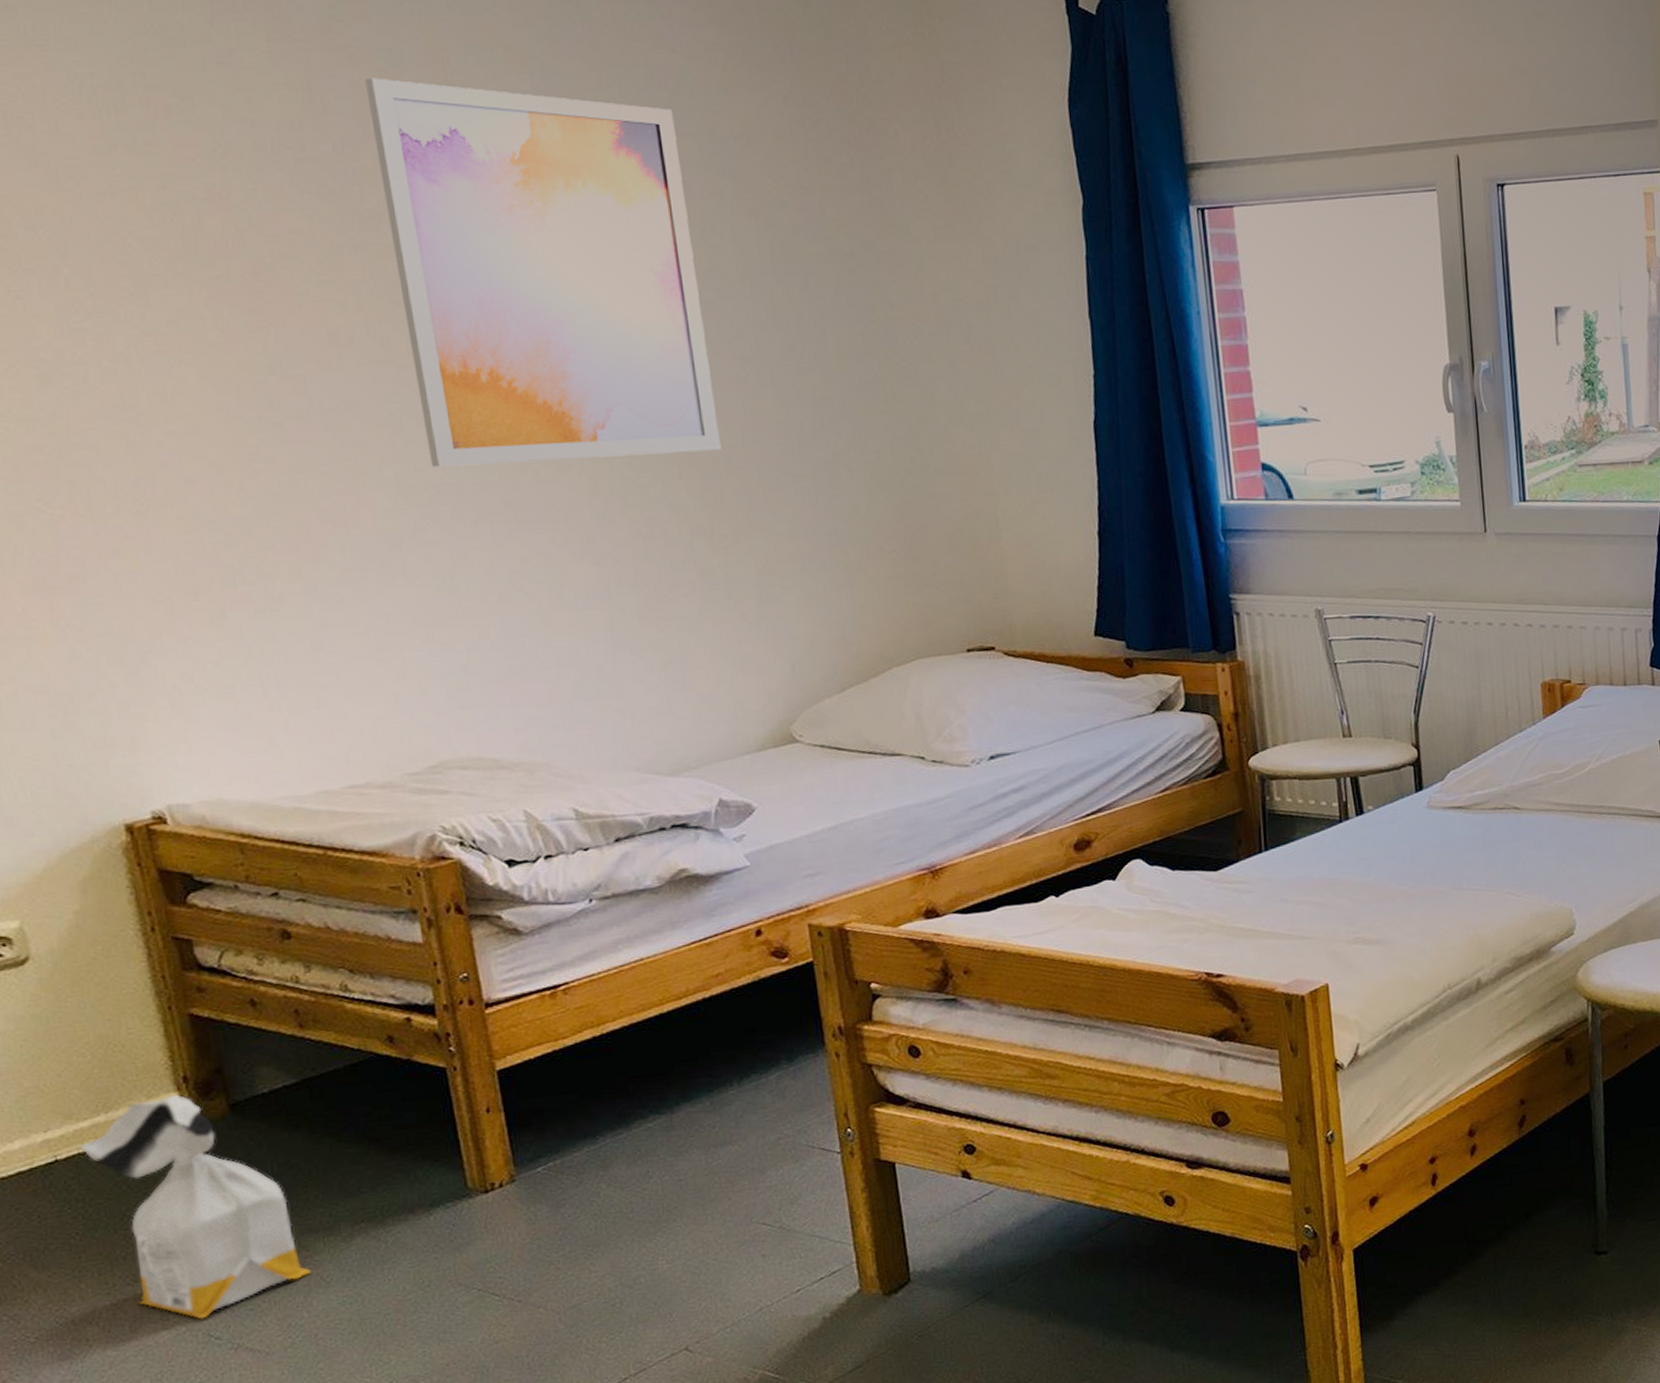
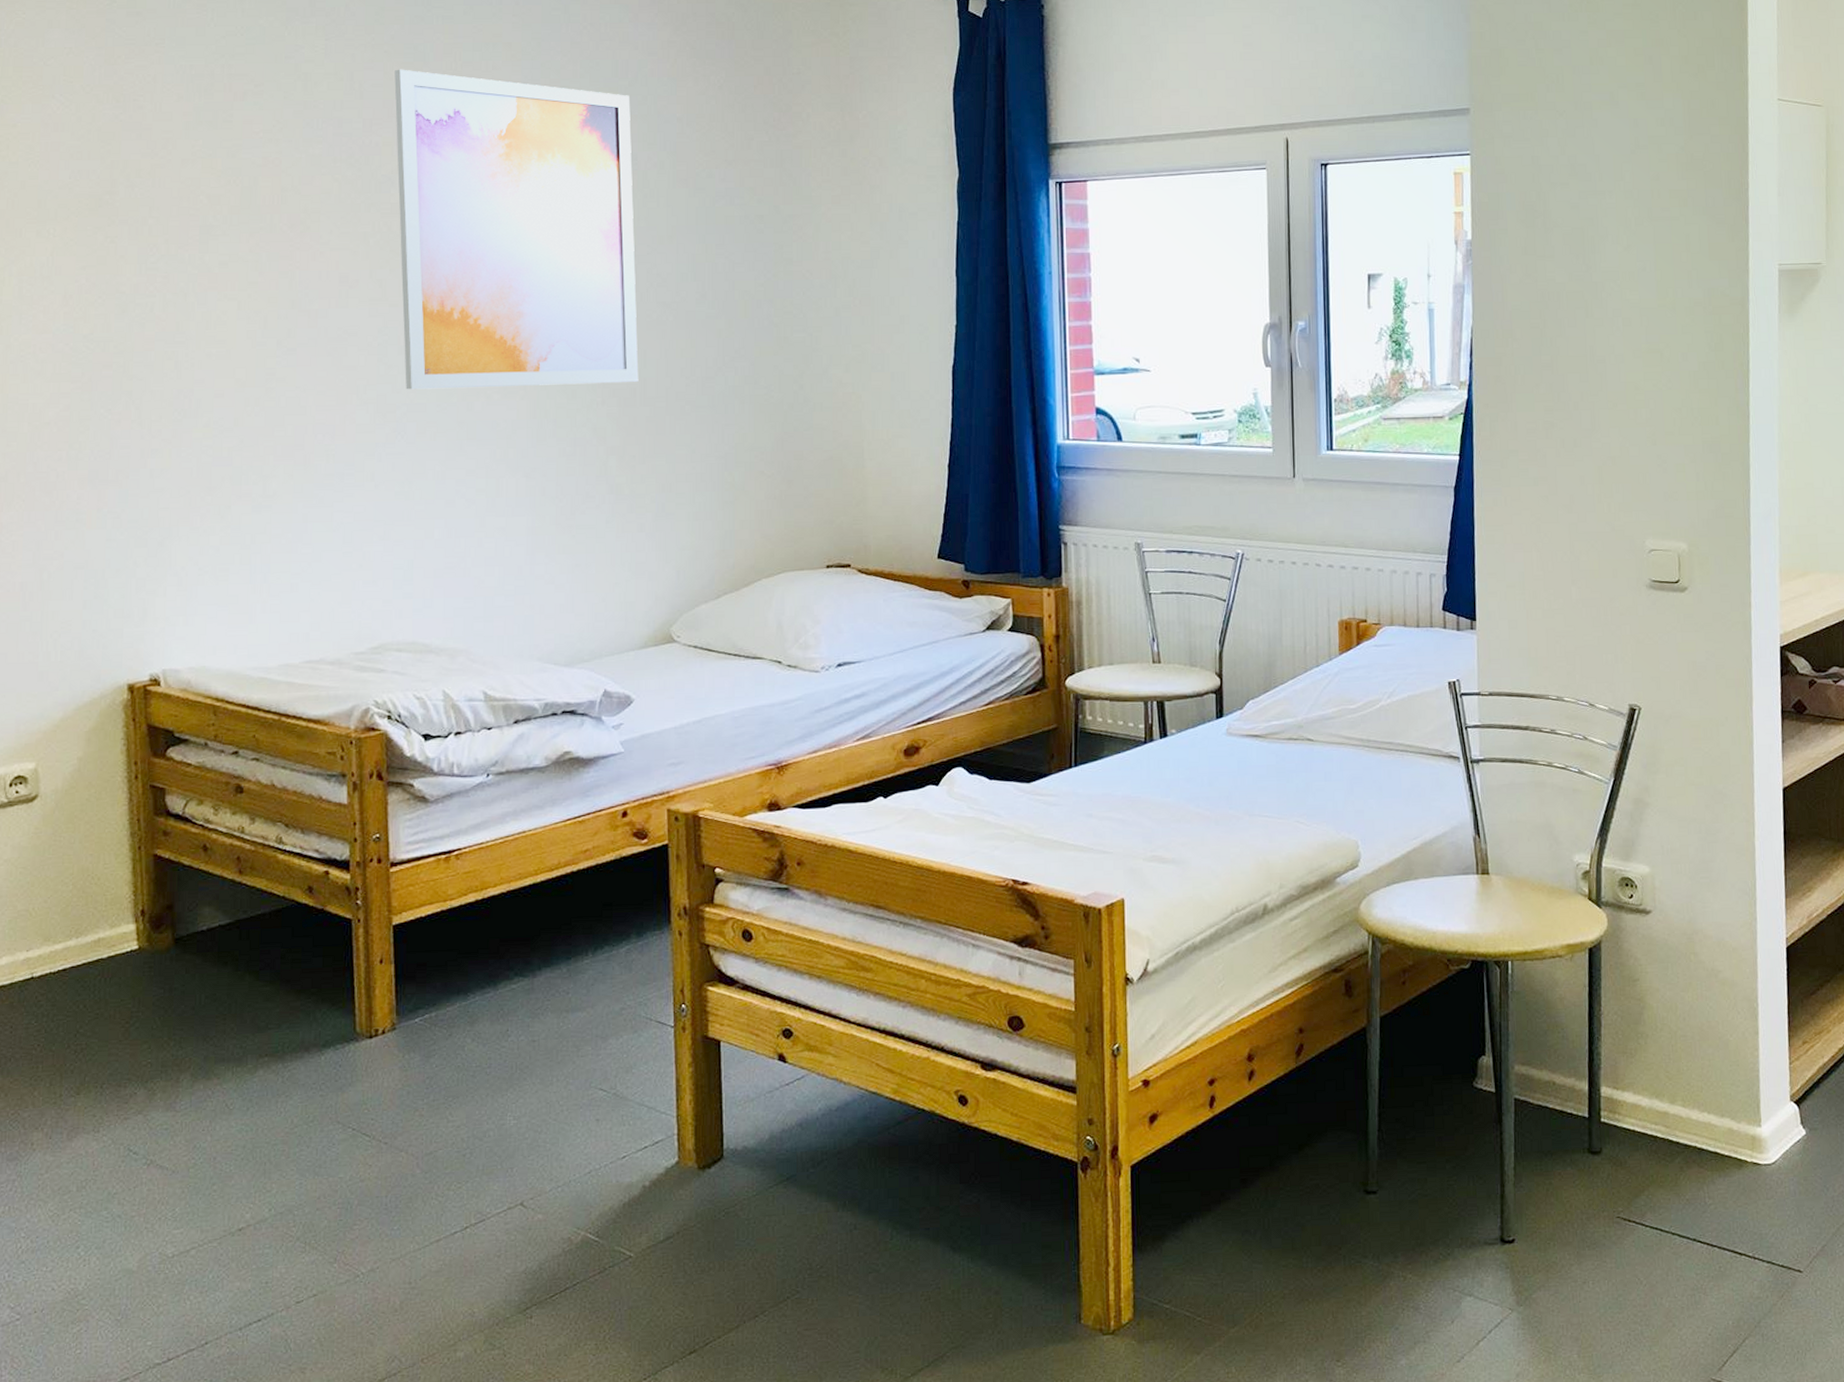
bag: present [80,1094,311,1319] -> none [52,926,218,1134]

